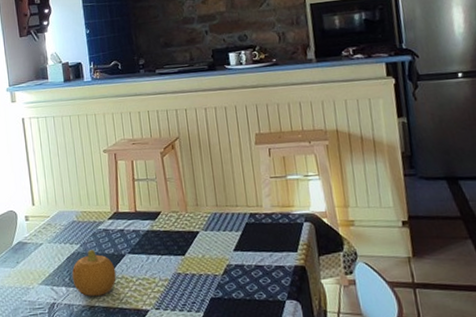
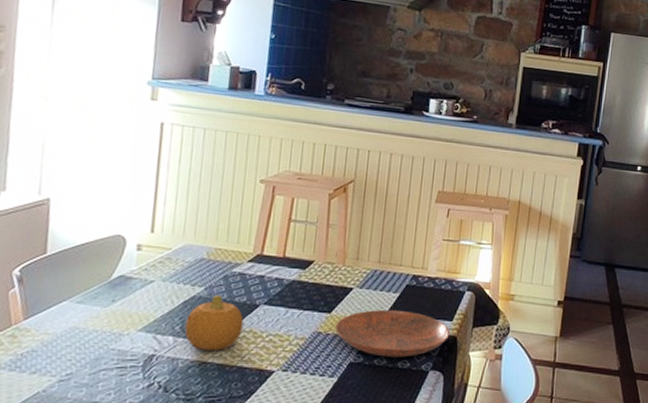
bowl: none [191,246,298,291] -> present [335,309,451,358]

